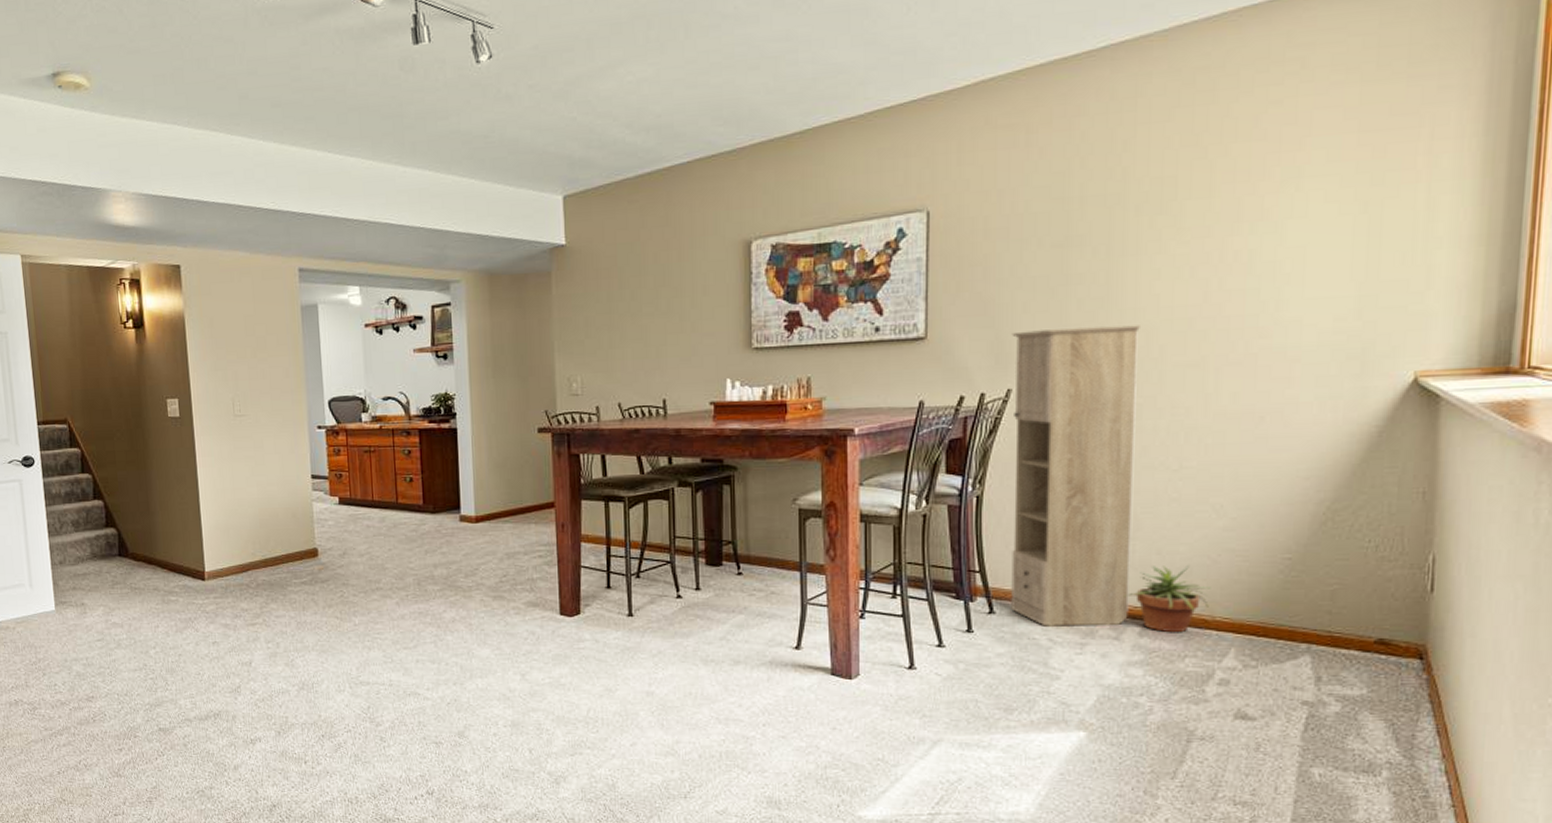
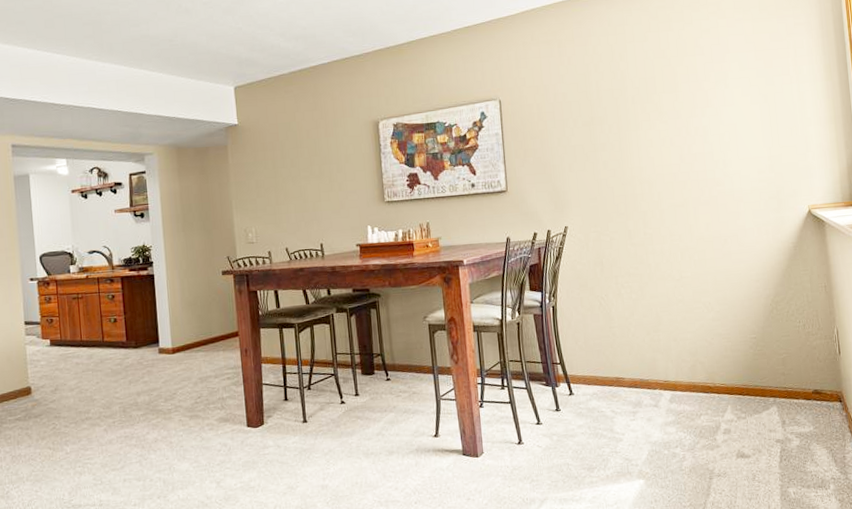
storage cabinet: present [1011,325,1140,626] -> none [564,178,661,402]
potted plant: present [1122,565,1211,633] -> none [656,347,711,398]

